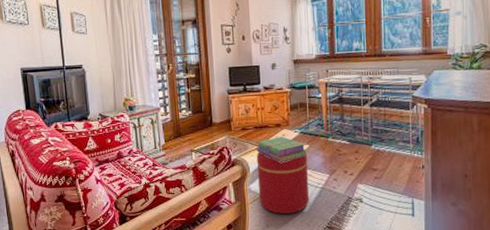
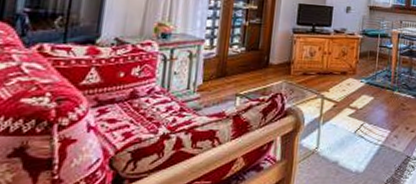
ottoman: present [256,152,310,214] -> none [310,101,371,175]
stack of books: present [257,136,307,163] -> none [316,86,370,115]

